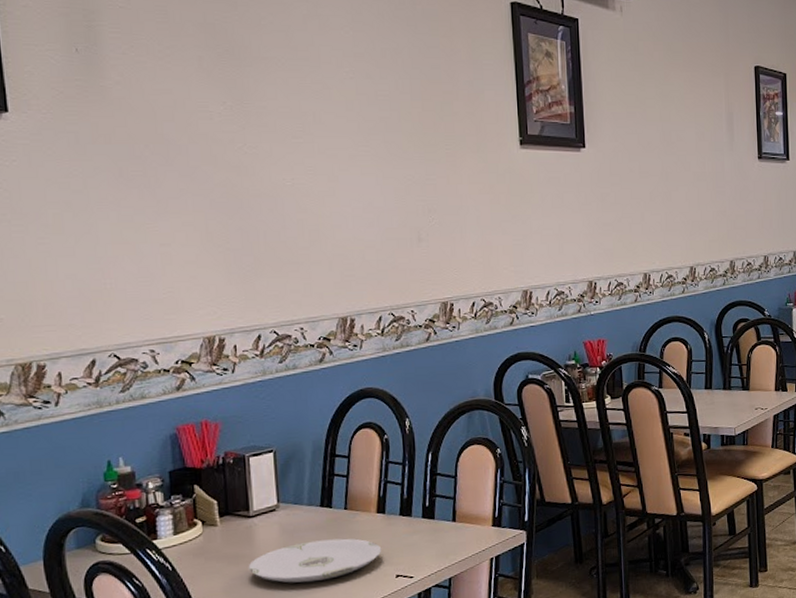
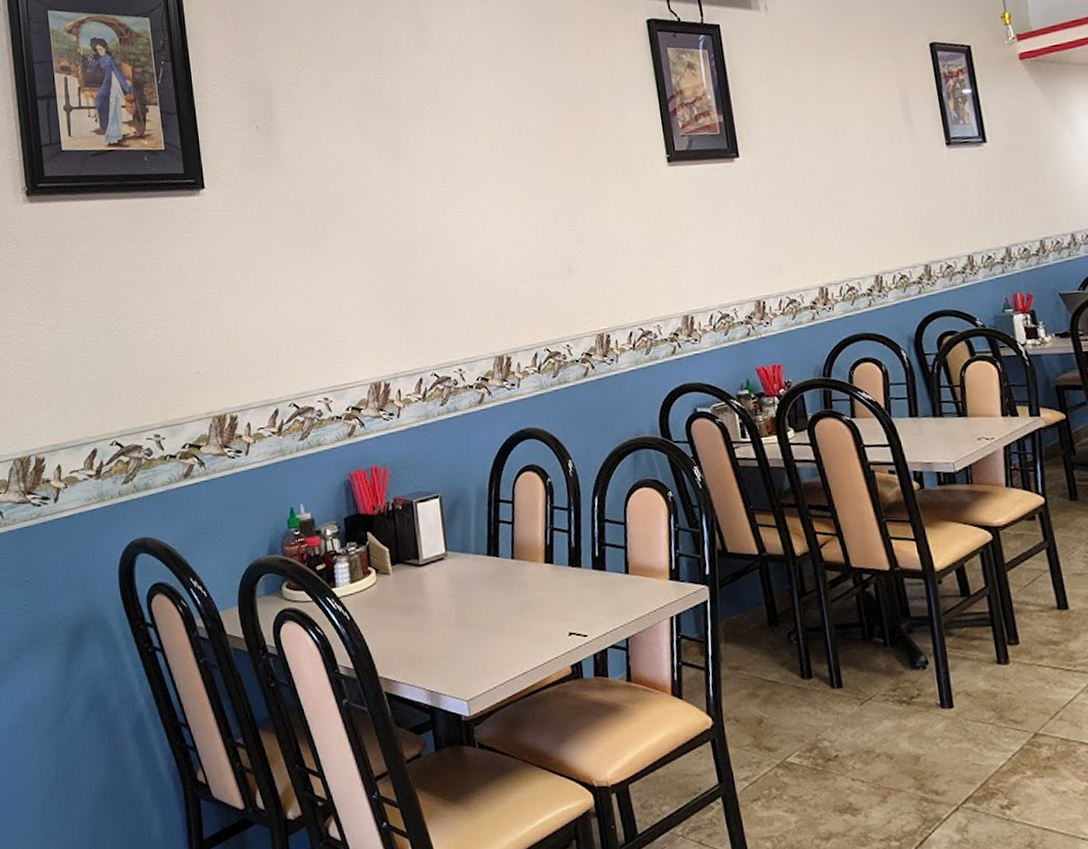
plate: present [248,538,382,583] -> none [420,590,553,638]

